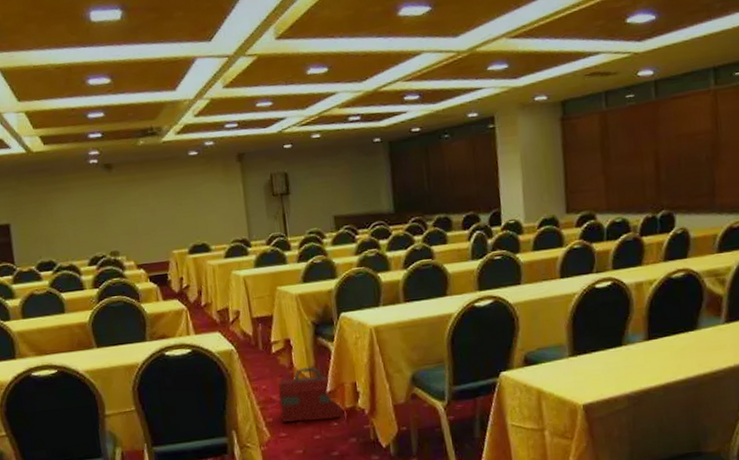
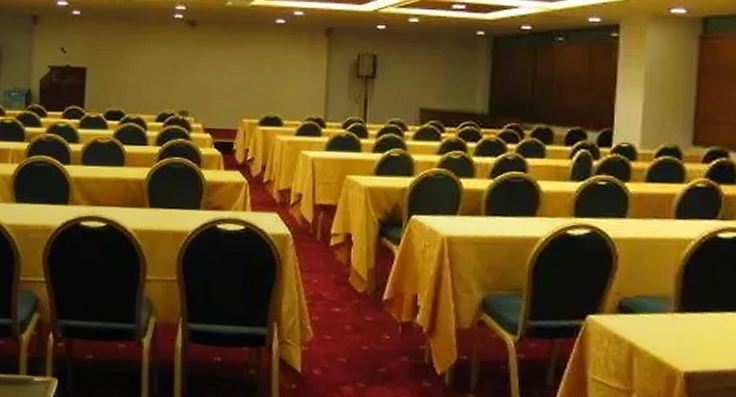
toolbox: present [278,366,342,423] -> none [327,268,397,332]

